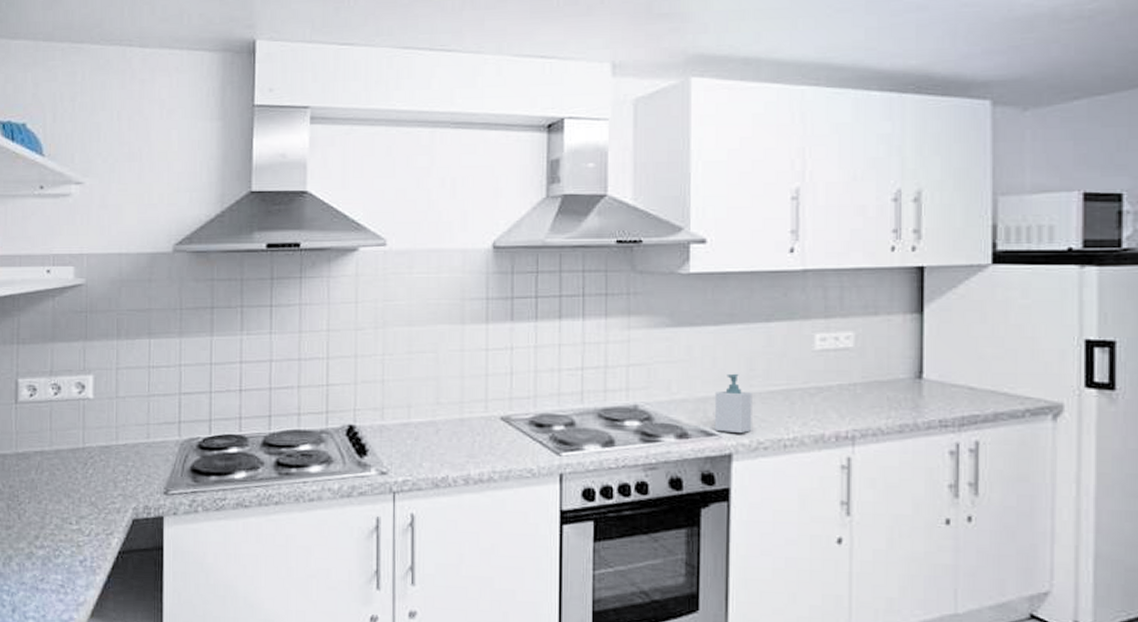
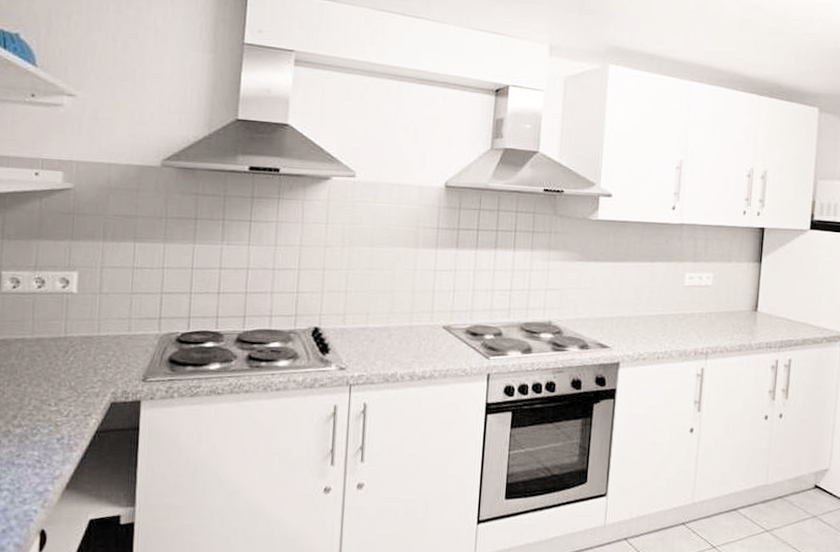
soap bottle: present [714,373,752,434] -> none [608,300,638,347]

